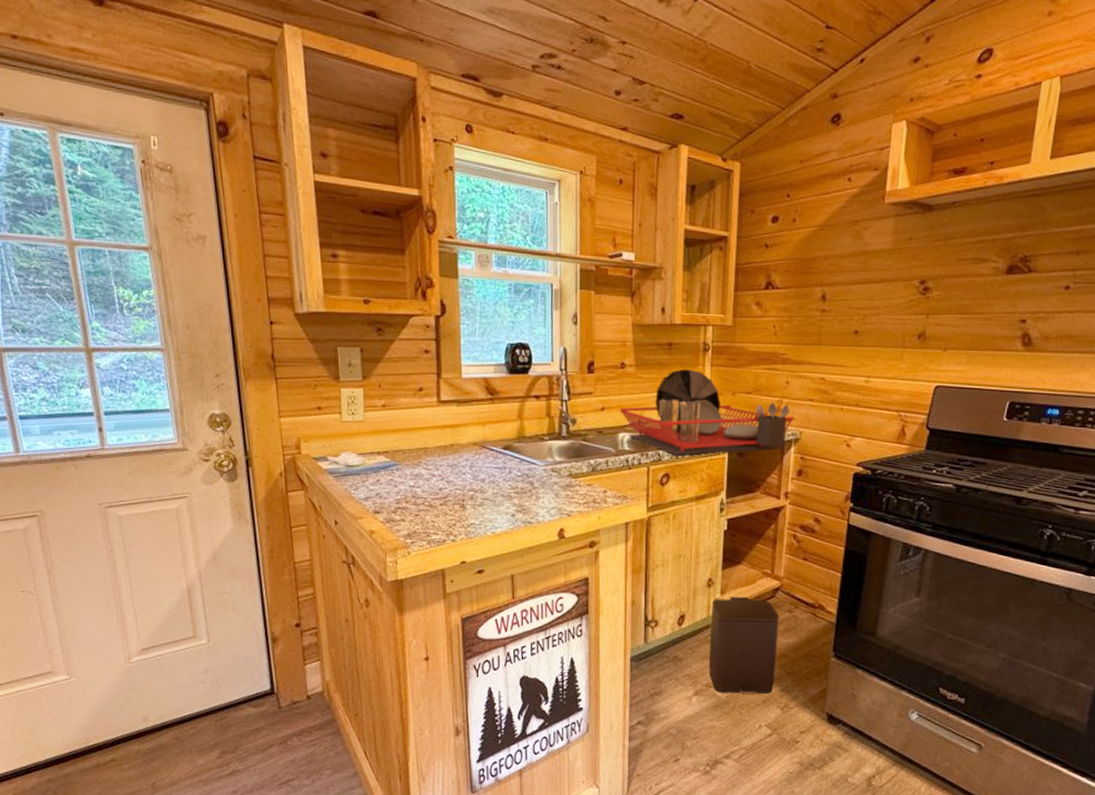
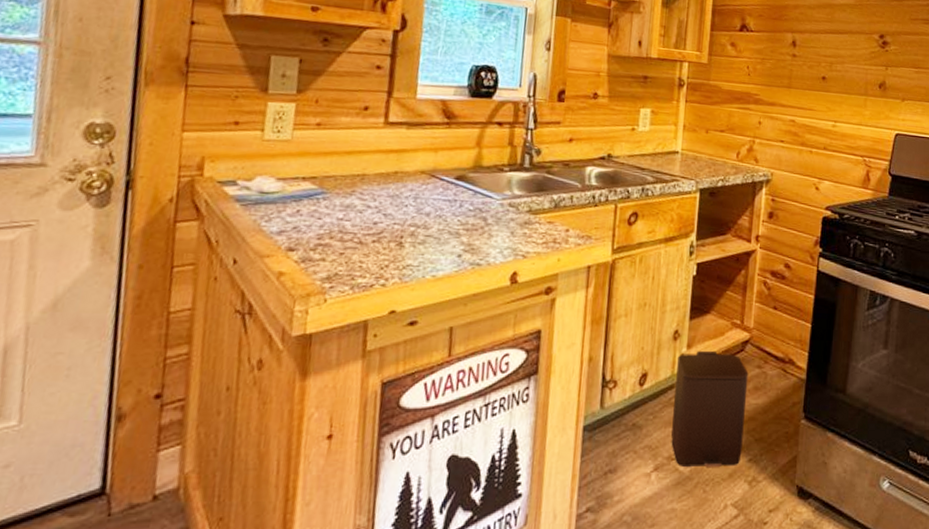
dish rack: present [619,368,795,456] -> none [589,102,767,194]

